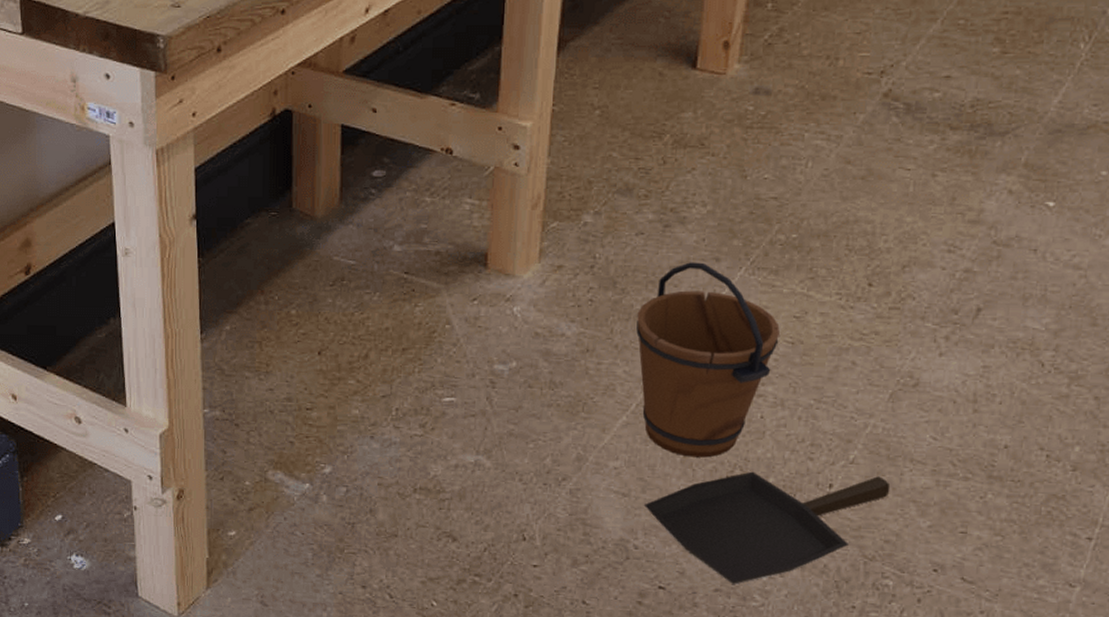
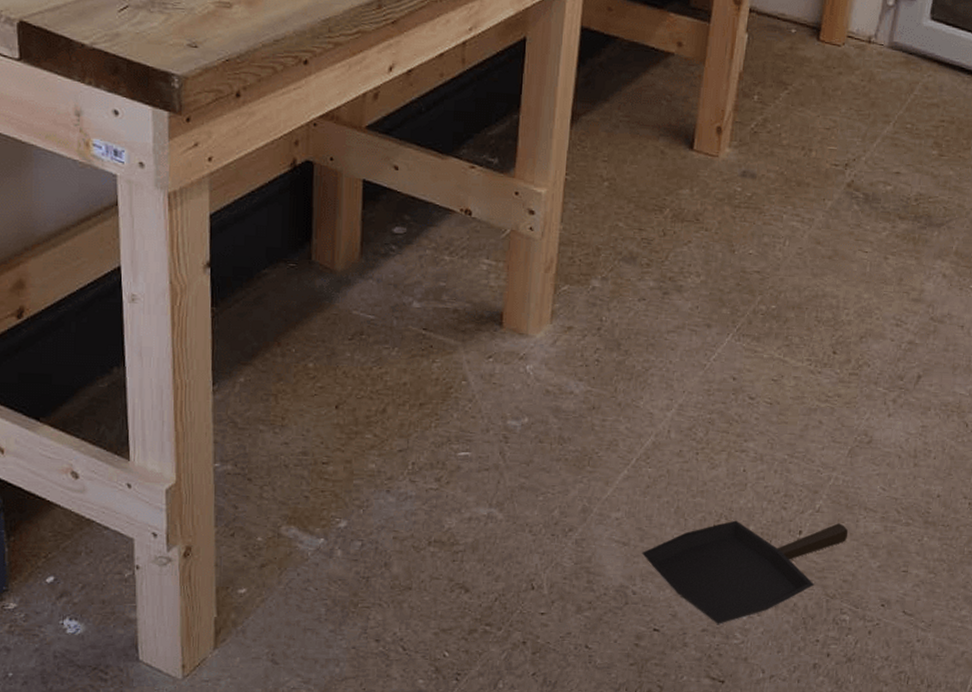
bucket: present [636,262,780,458] -> none [637,327,760,508]

